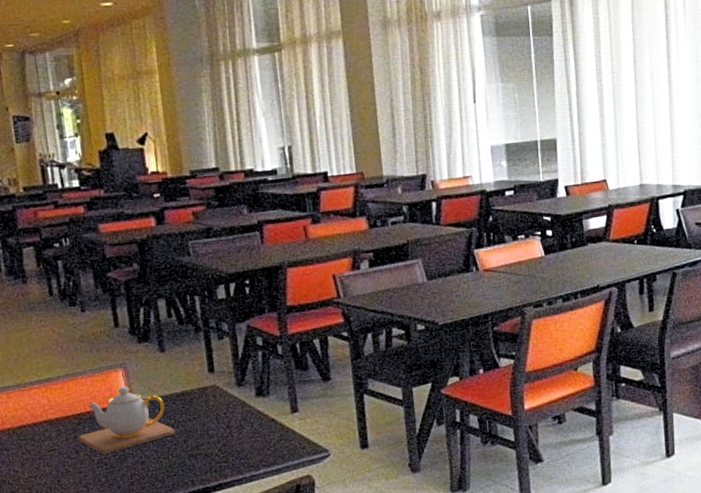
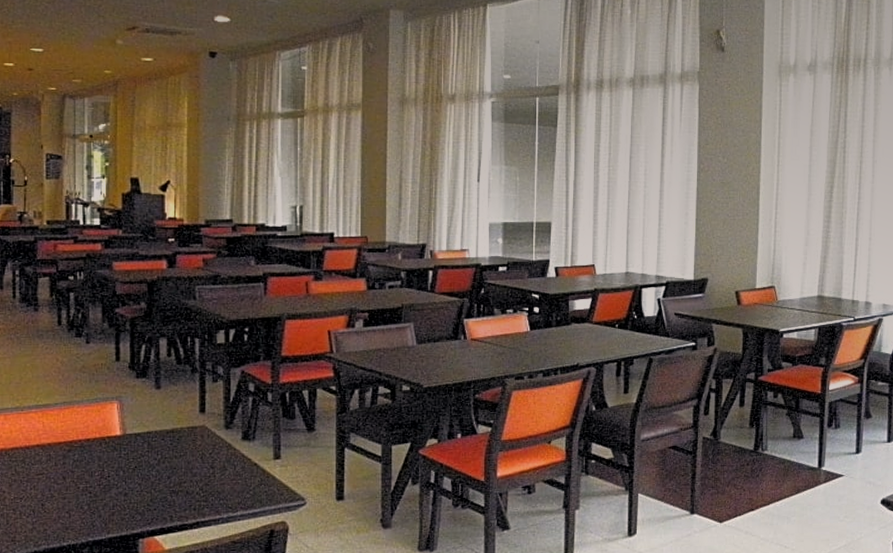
teapot: present [78,387,176,454] -> none [66,419,161,483]

